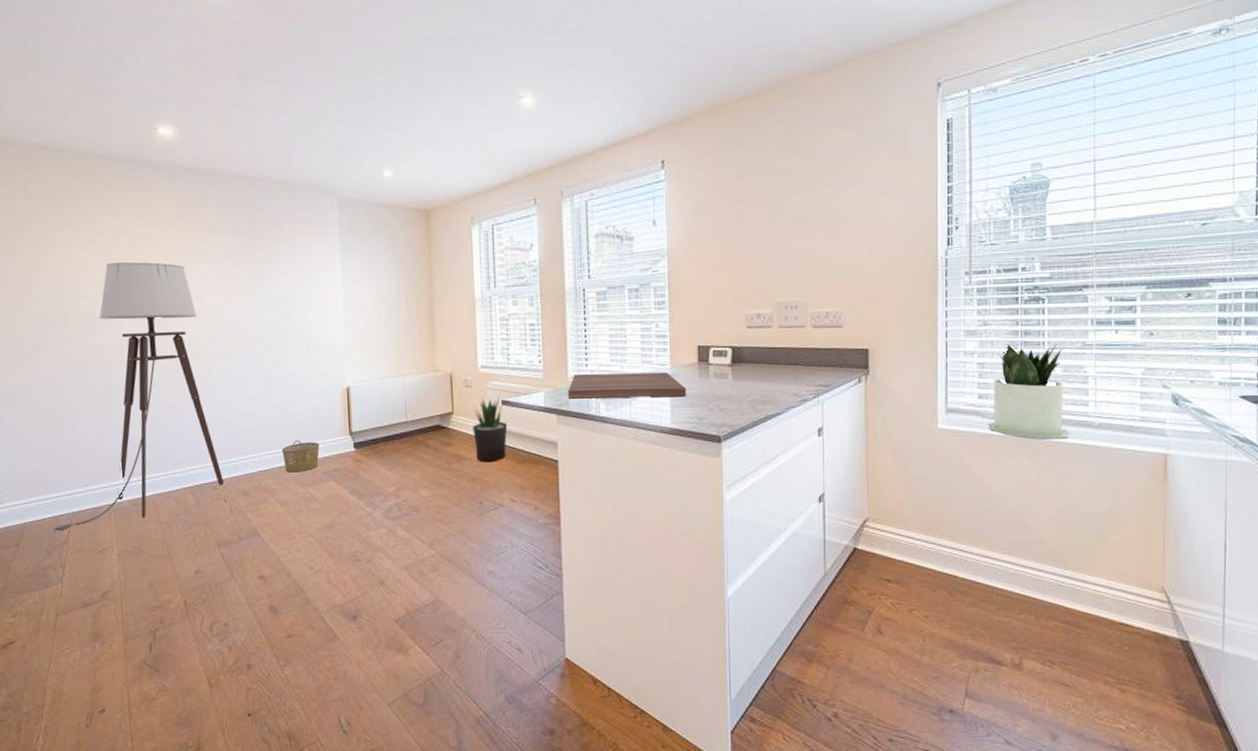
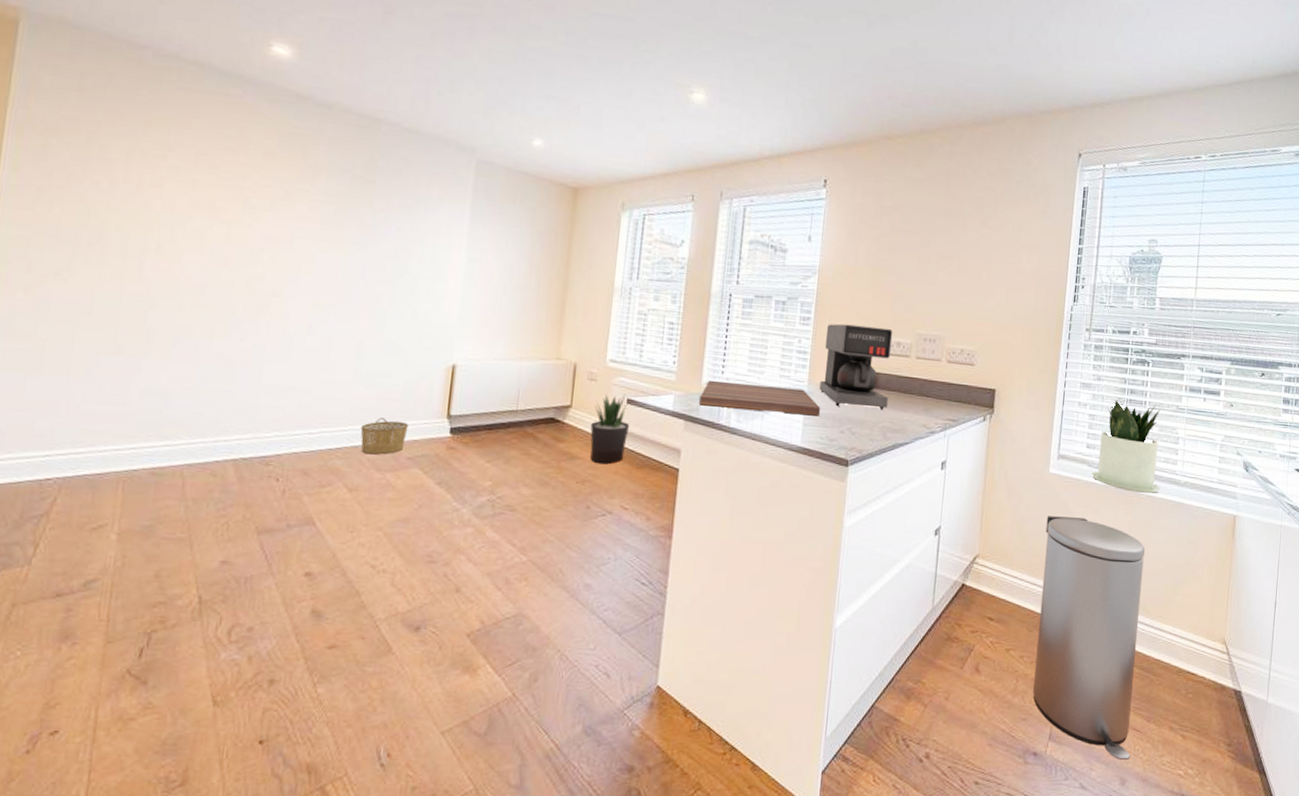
floor lamp: present [50,262,225,532] -> none [26,185,282,499]
coffee maker: none [682,301,754,384] -> present [819,323,893,411]
pedal bin: none [940,472,1060,716] -> present [1033,516,1145,761]

